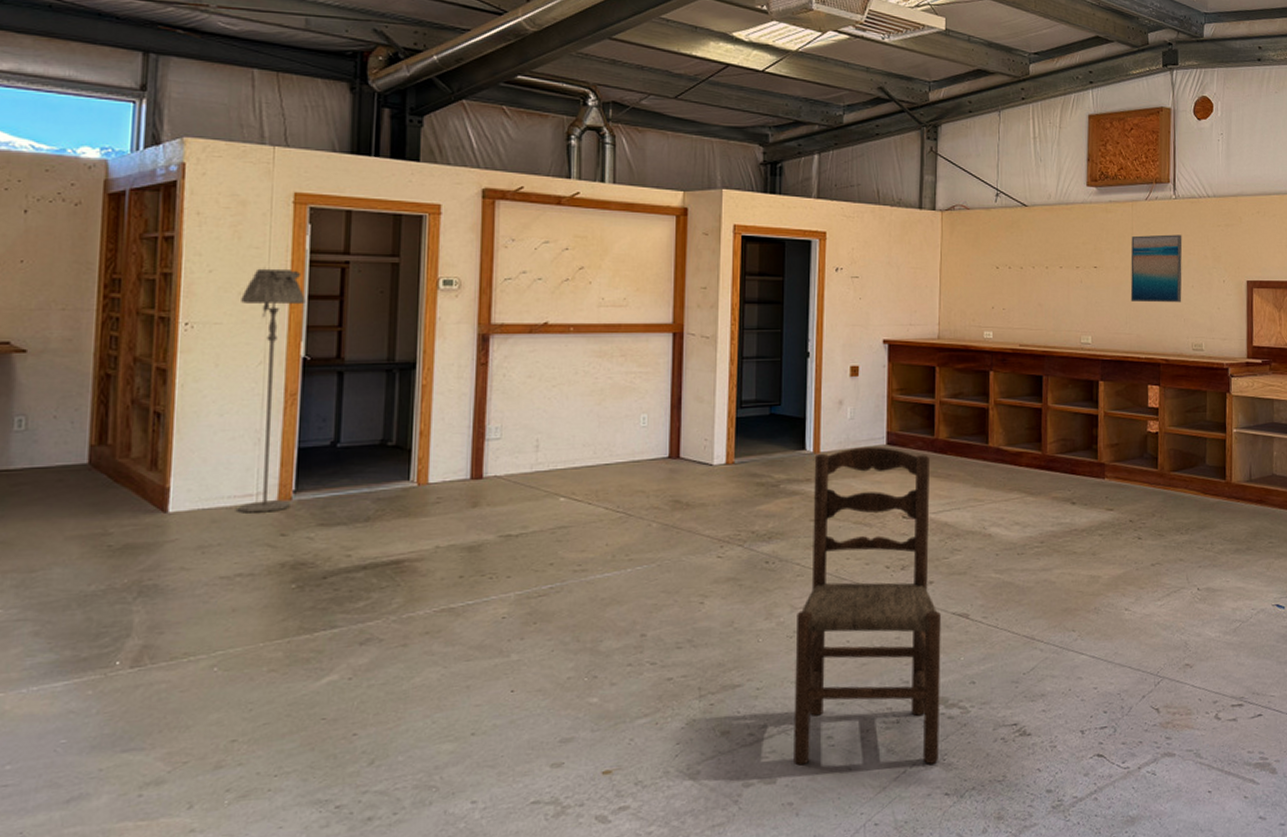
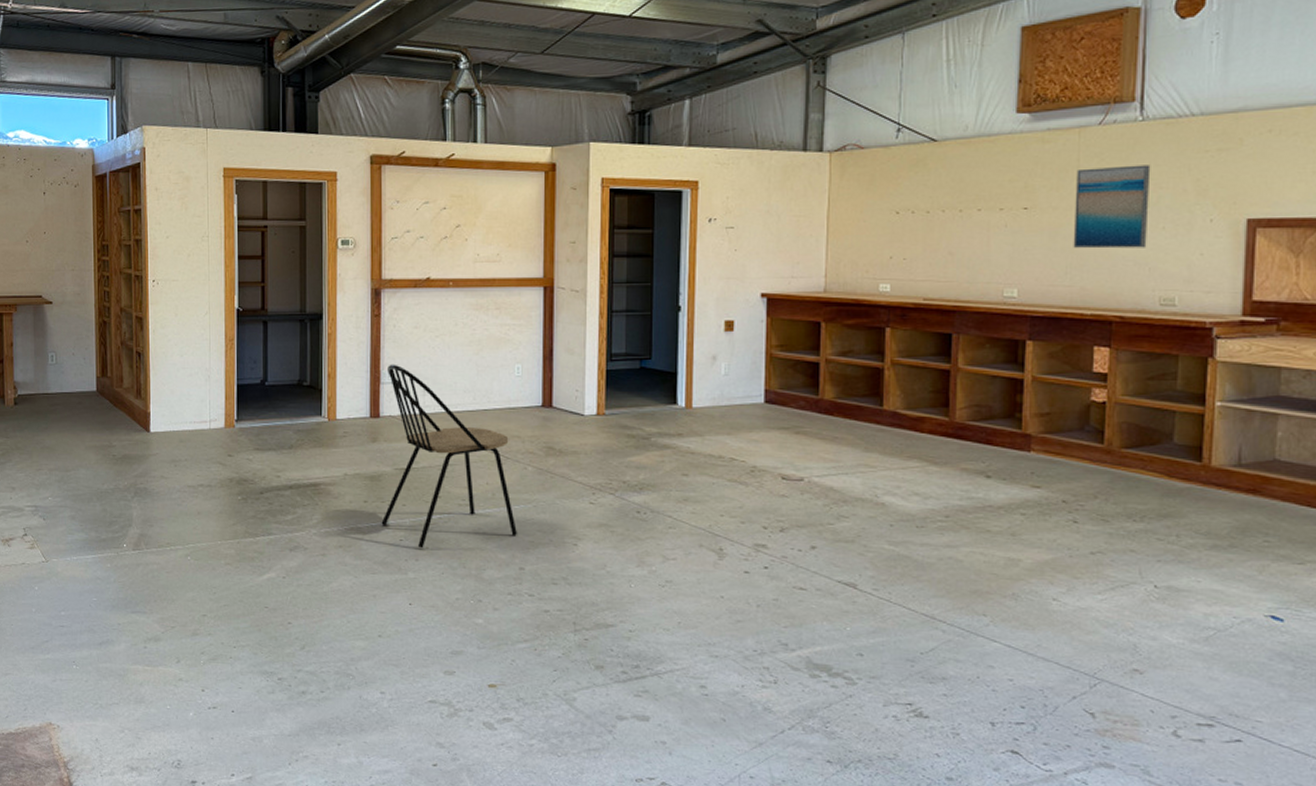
floor lamp: present [239,268,306,513] -> none [190,233,237,437]
dining chair: none [480,417,640,625] -> present [381,364,518,549]
dining chair: present [794,446,941,766] -> none [666,404,824,729]

